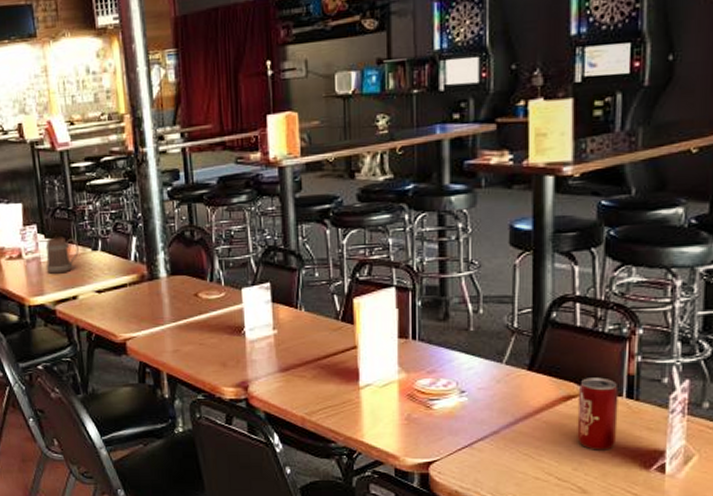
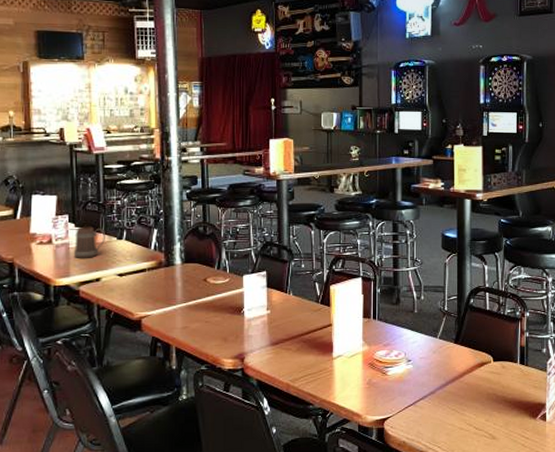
beer can: present [577,377,619,450] -> none [488,348,515,405]

